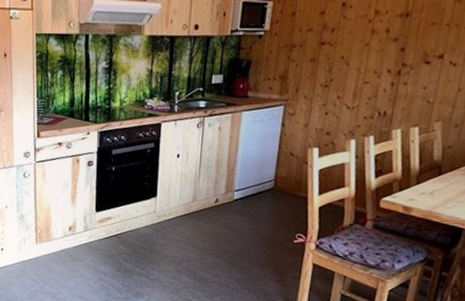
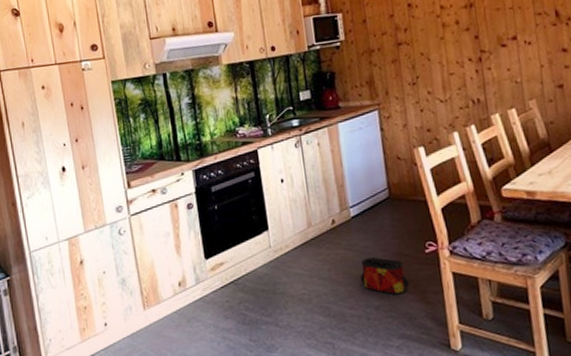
bag: none [229,237,272,273] -> present [360,257,409,295]

